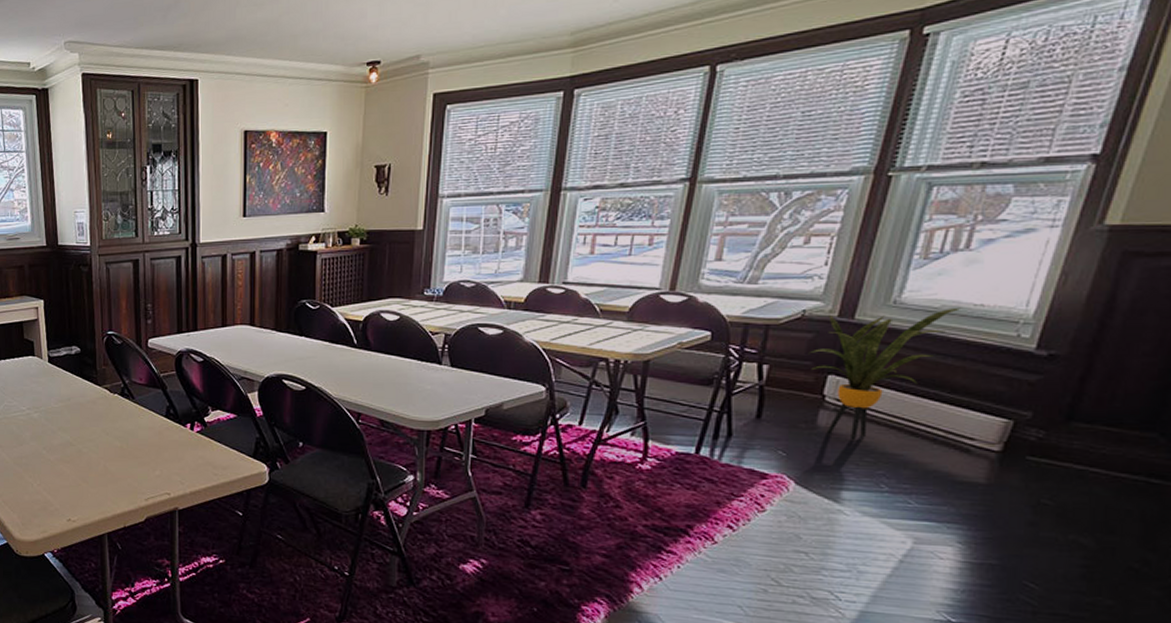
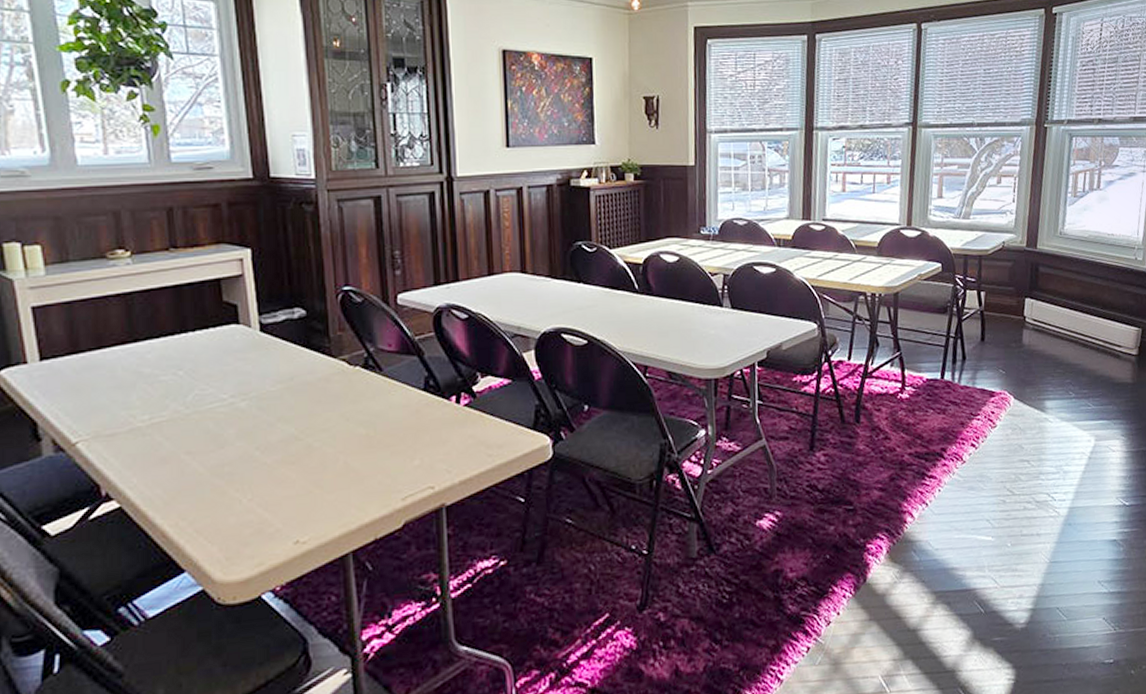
house plant: present [810,307,962,441] -> none [1011,237,1101,355]

